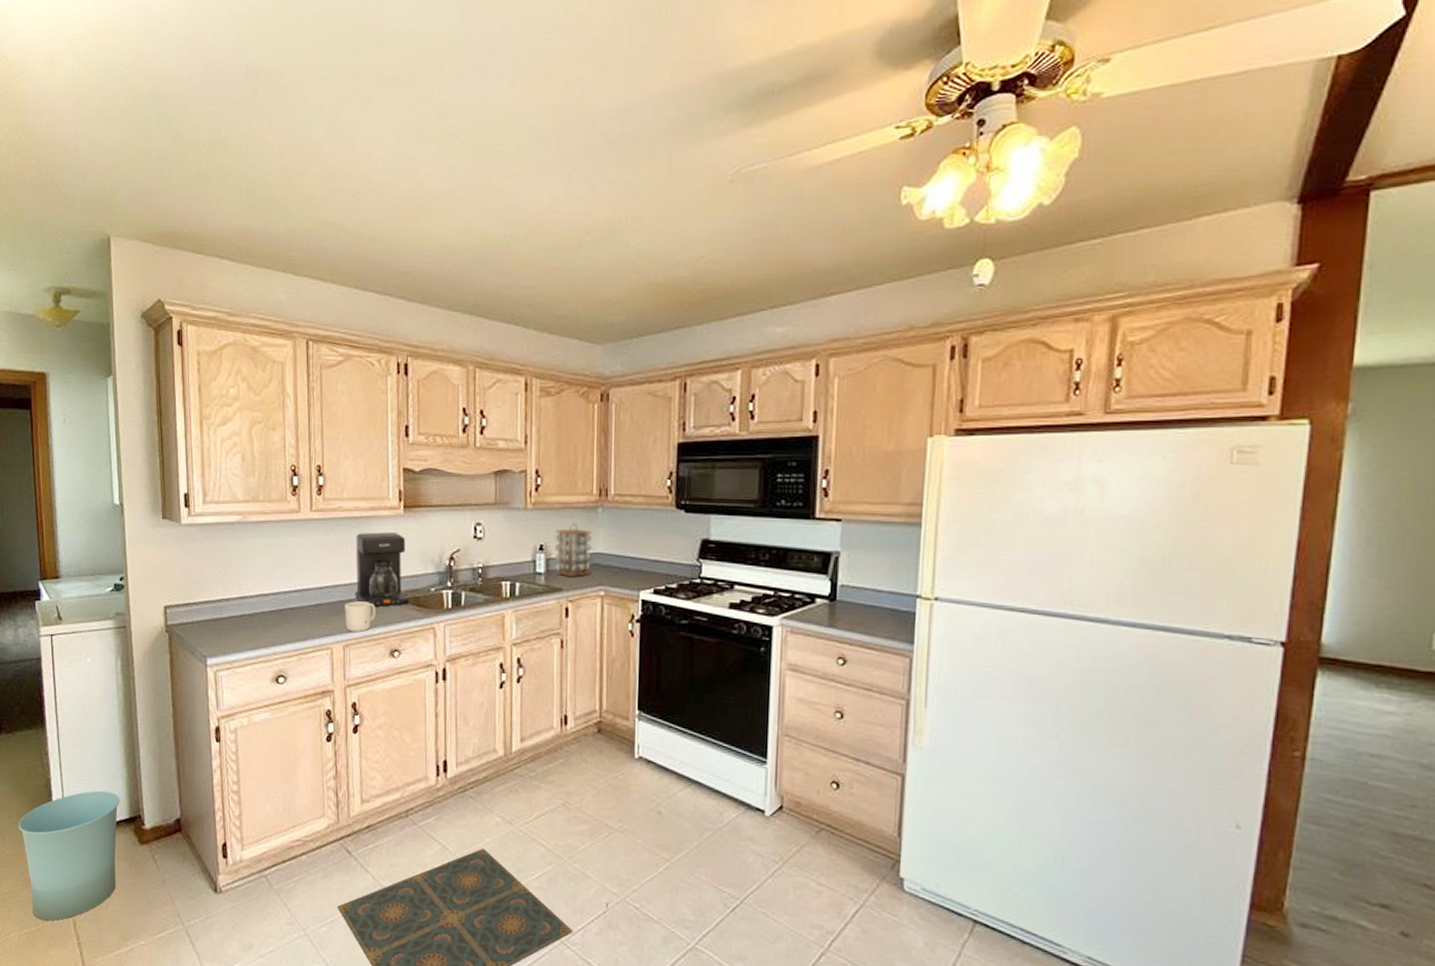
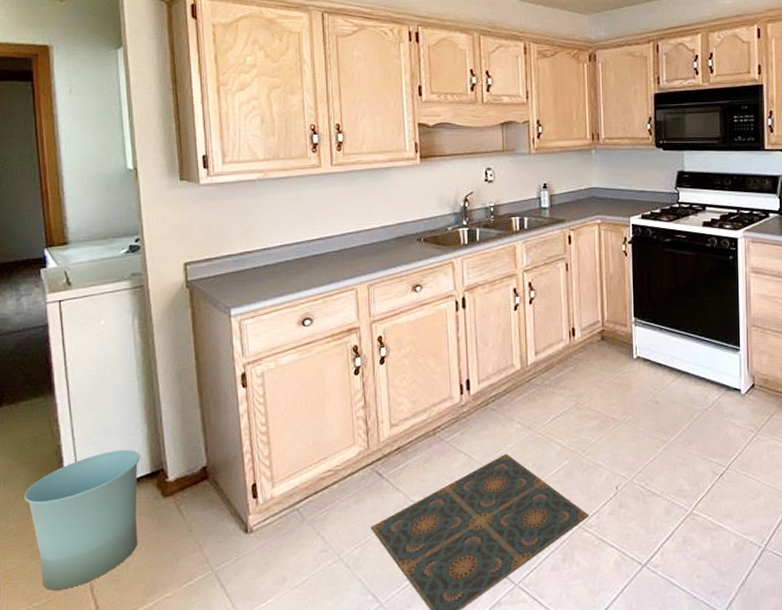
mug: present [344,601,376,633] -> none [367,244,397,273]
coffee maker: present [356,532,409,607] -> none [376,181,428,248]
spice rack: present [555,523,592,577] -> none [557,163,588,209]

